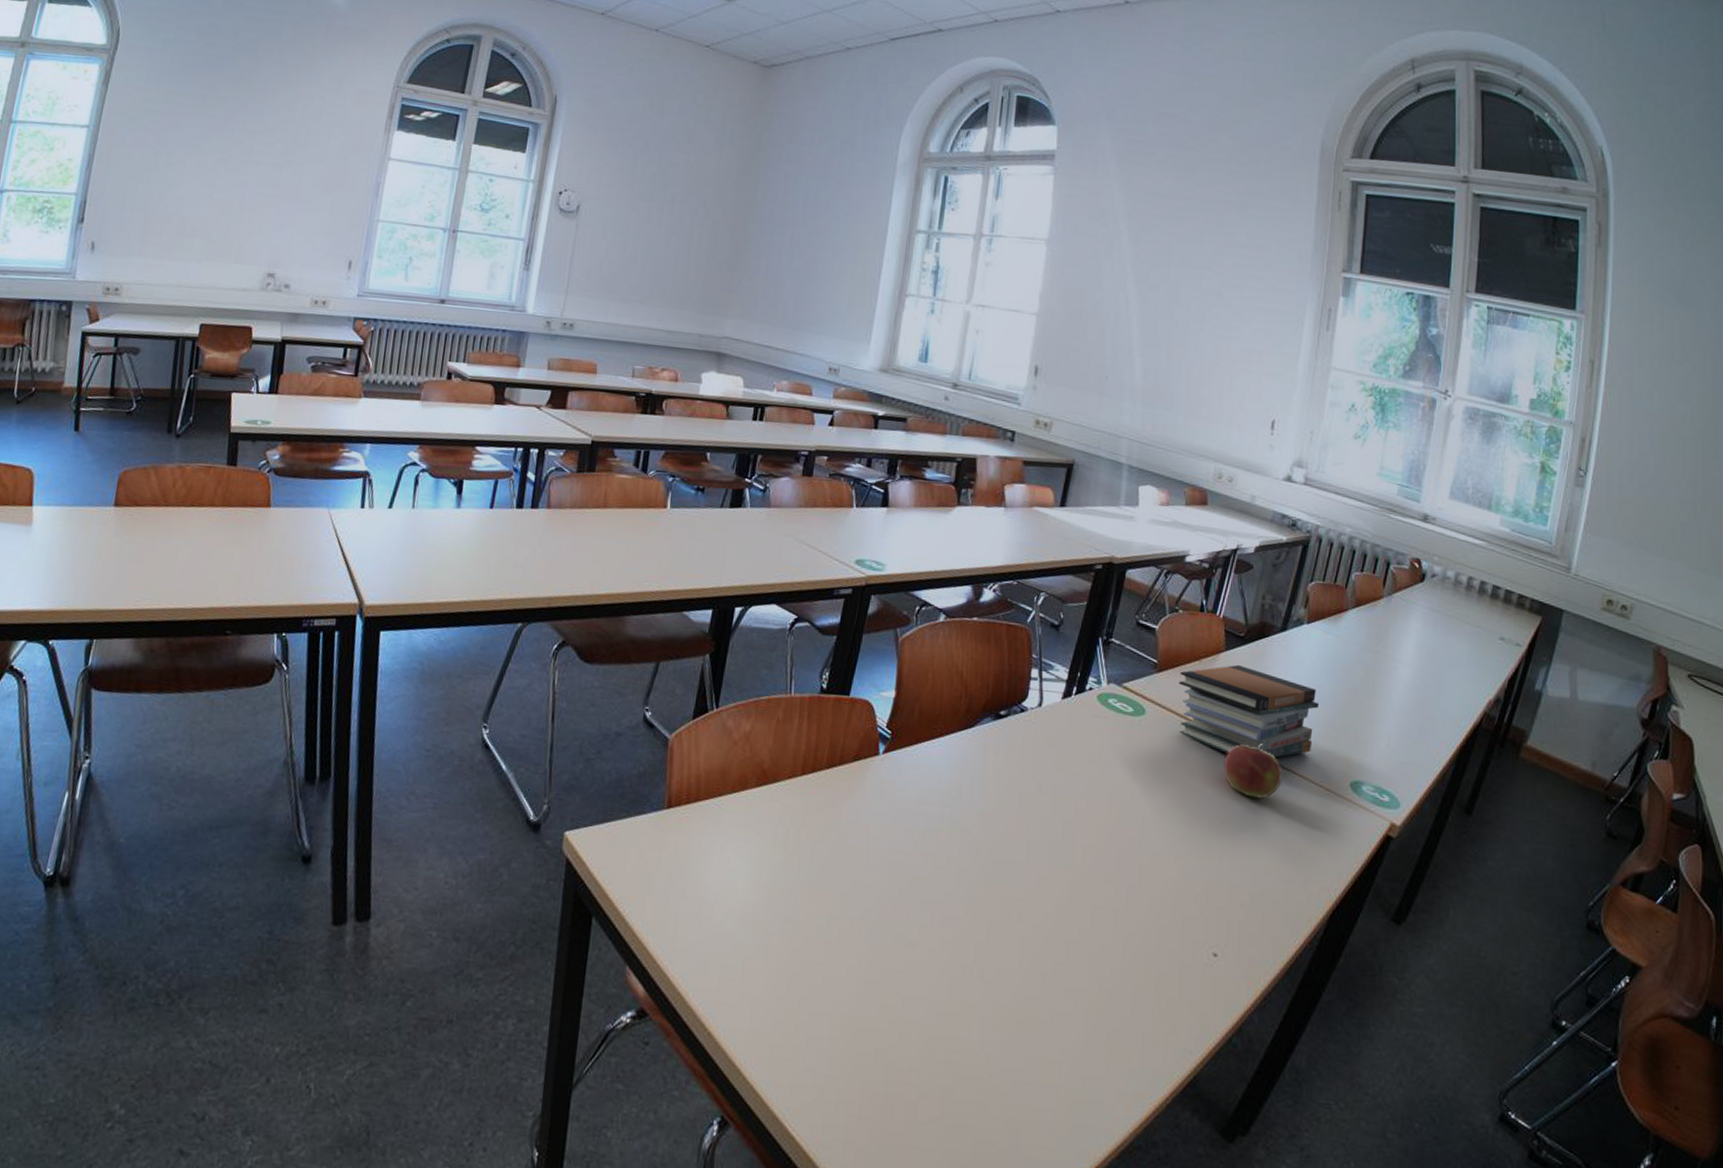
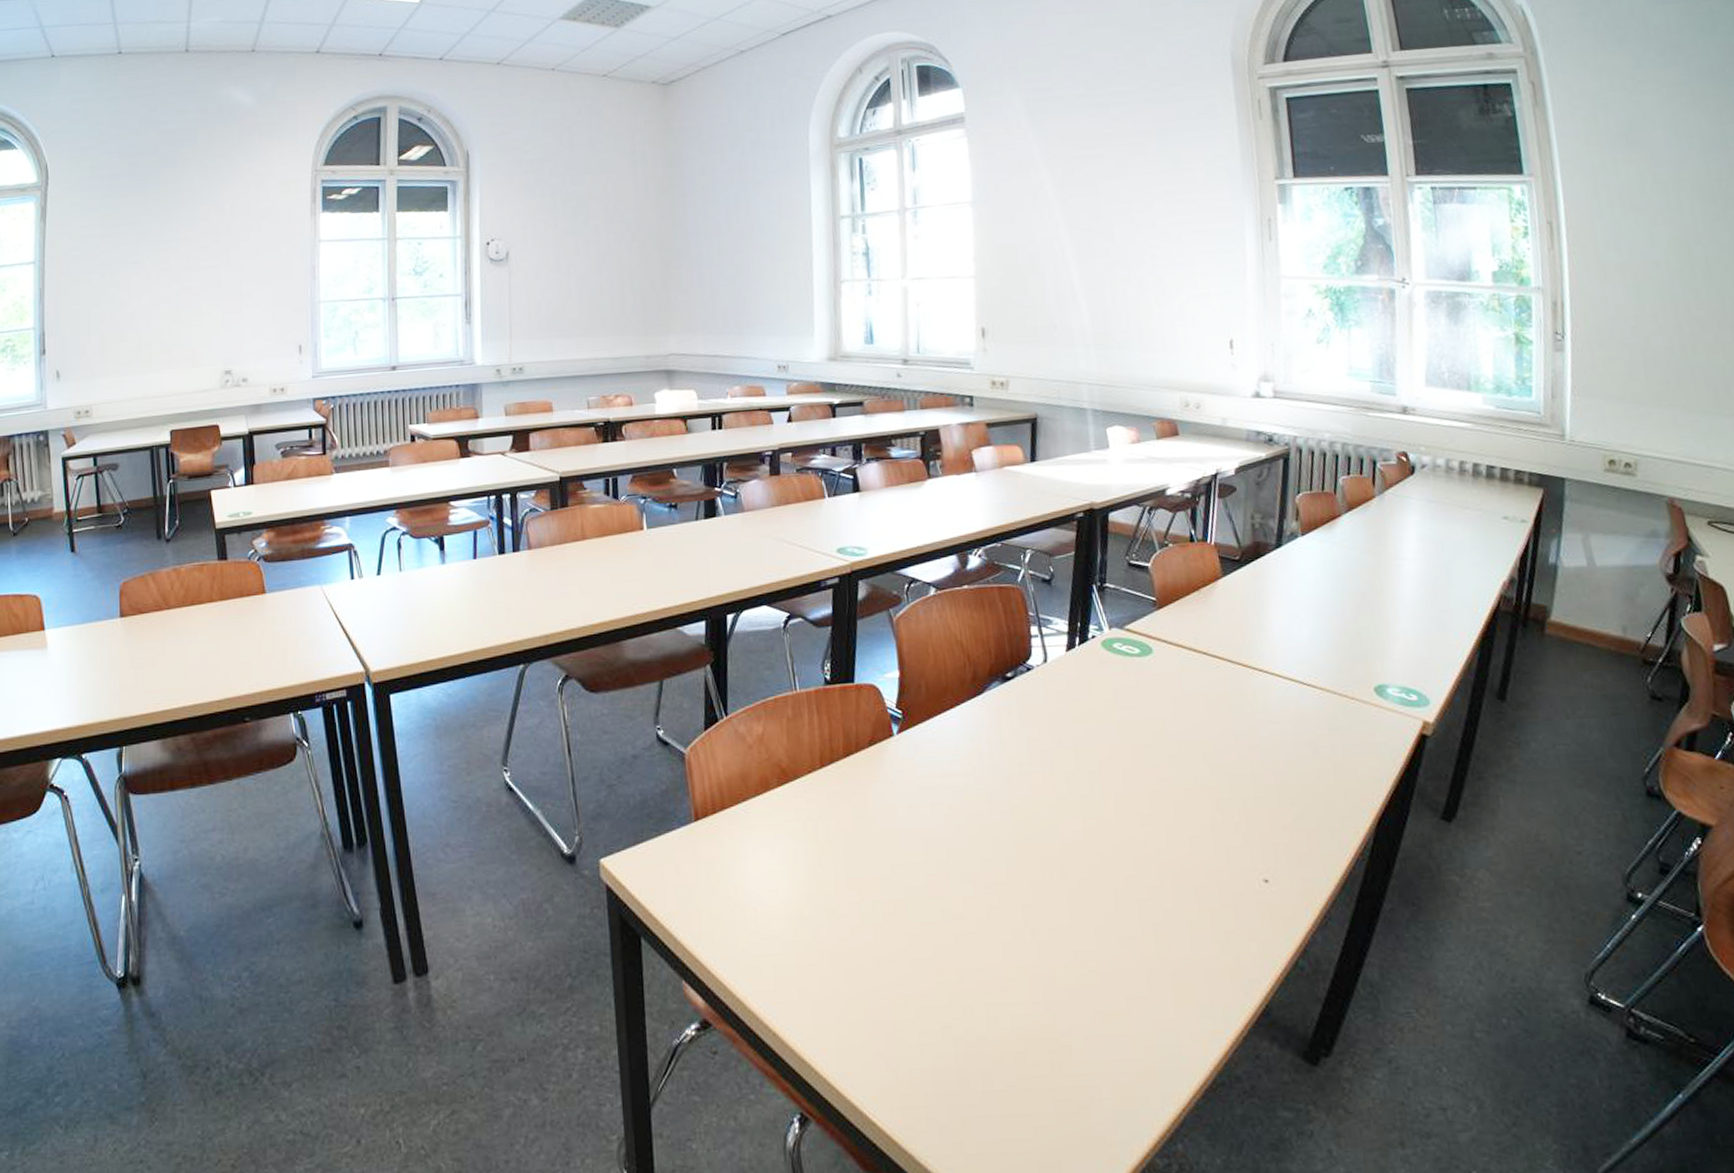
book stack: present [1178,664,1320,758] -> none [1180,588,1329,679]
apple: present [1224,742,1284,799] -> none [1240,662,1305,719]

